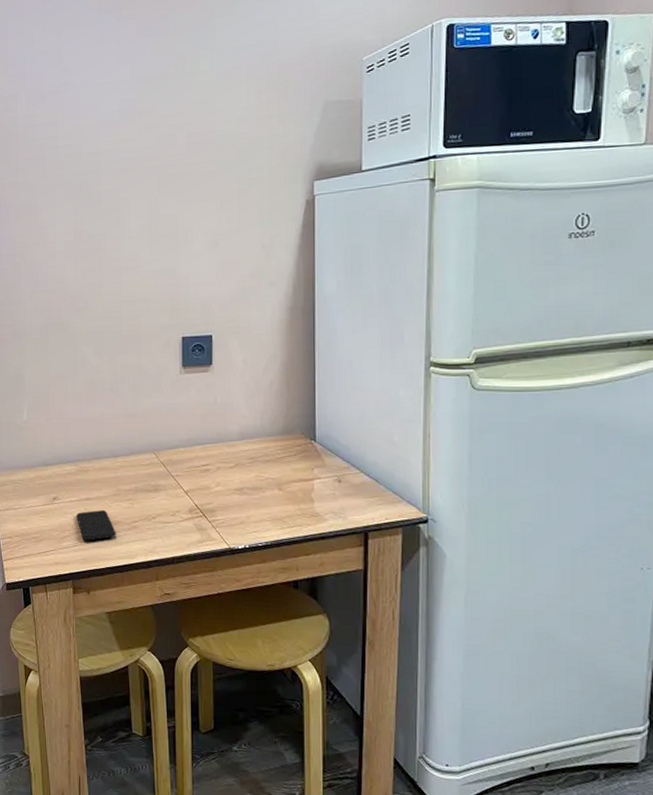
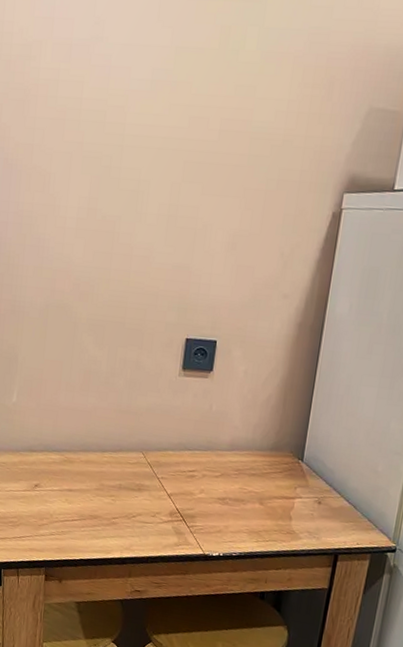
smartphone: present [77,509,116,540] -> none [56,502,95,532]

